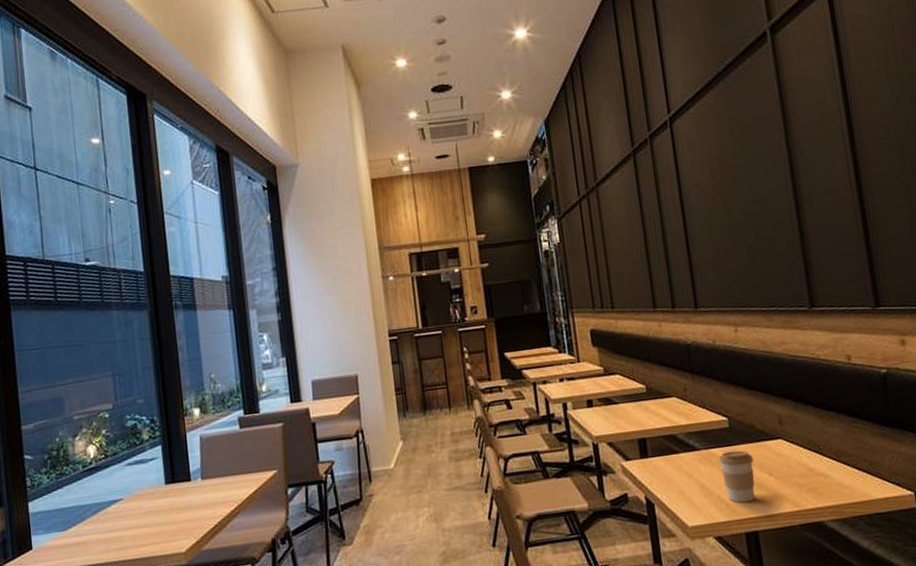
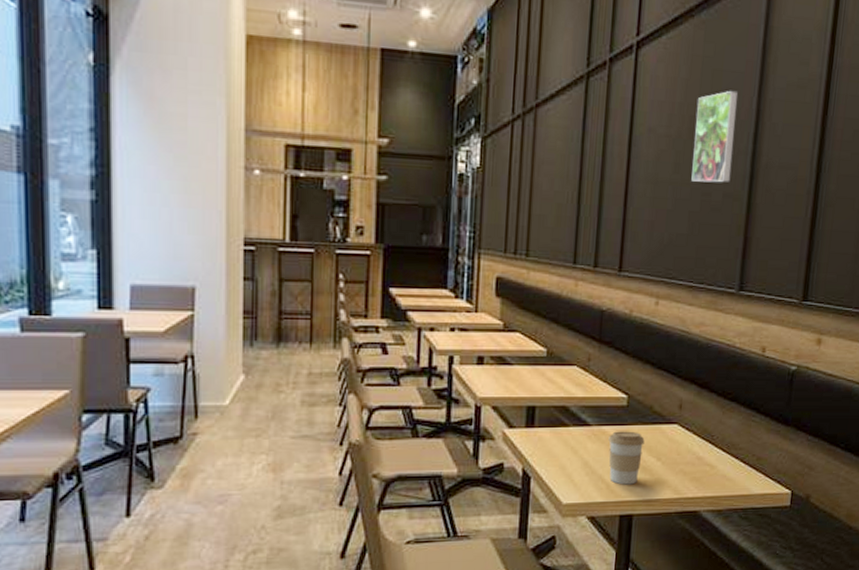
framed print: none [733,138,779,220] -> present [691,90,739,183]

